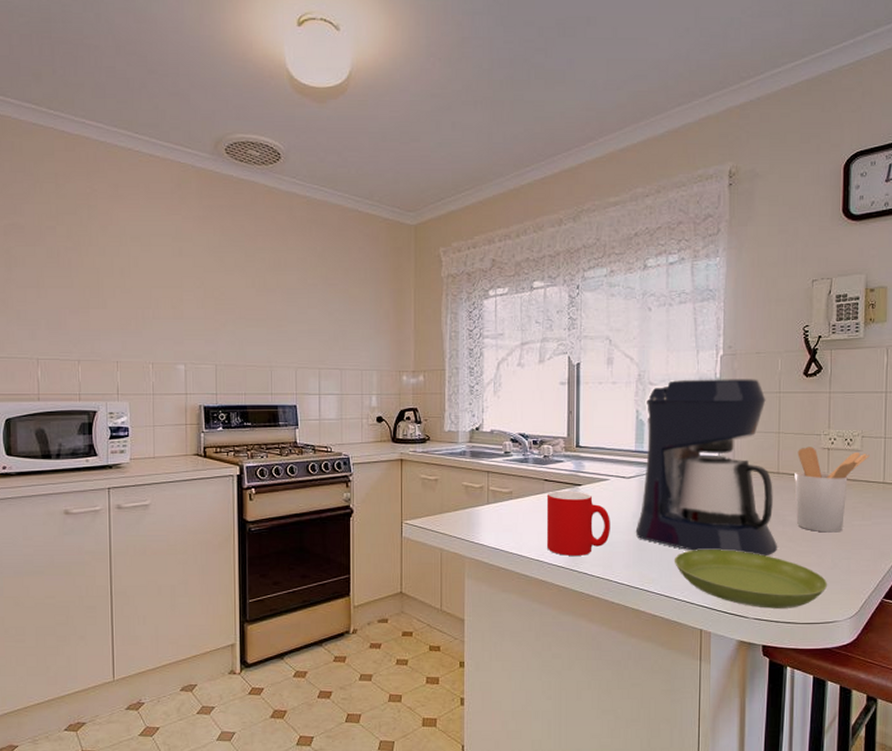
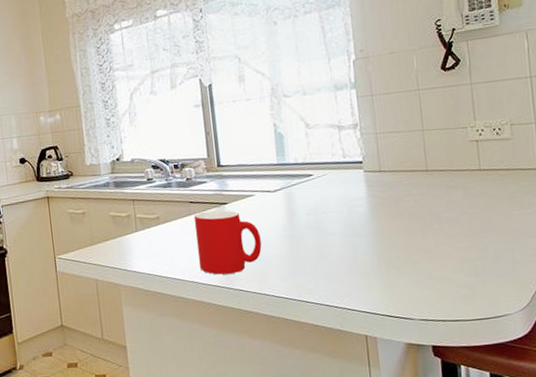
coffee maker: present [635,379,778,557] -> none [282,79,437,258]
saucer: present [674,549,828,608] -> none [329,252,494,308]
utensil holder: present [794,447,870,533] -> none [444,140,522,226]

